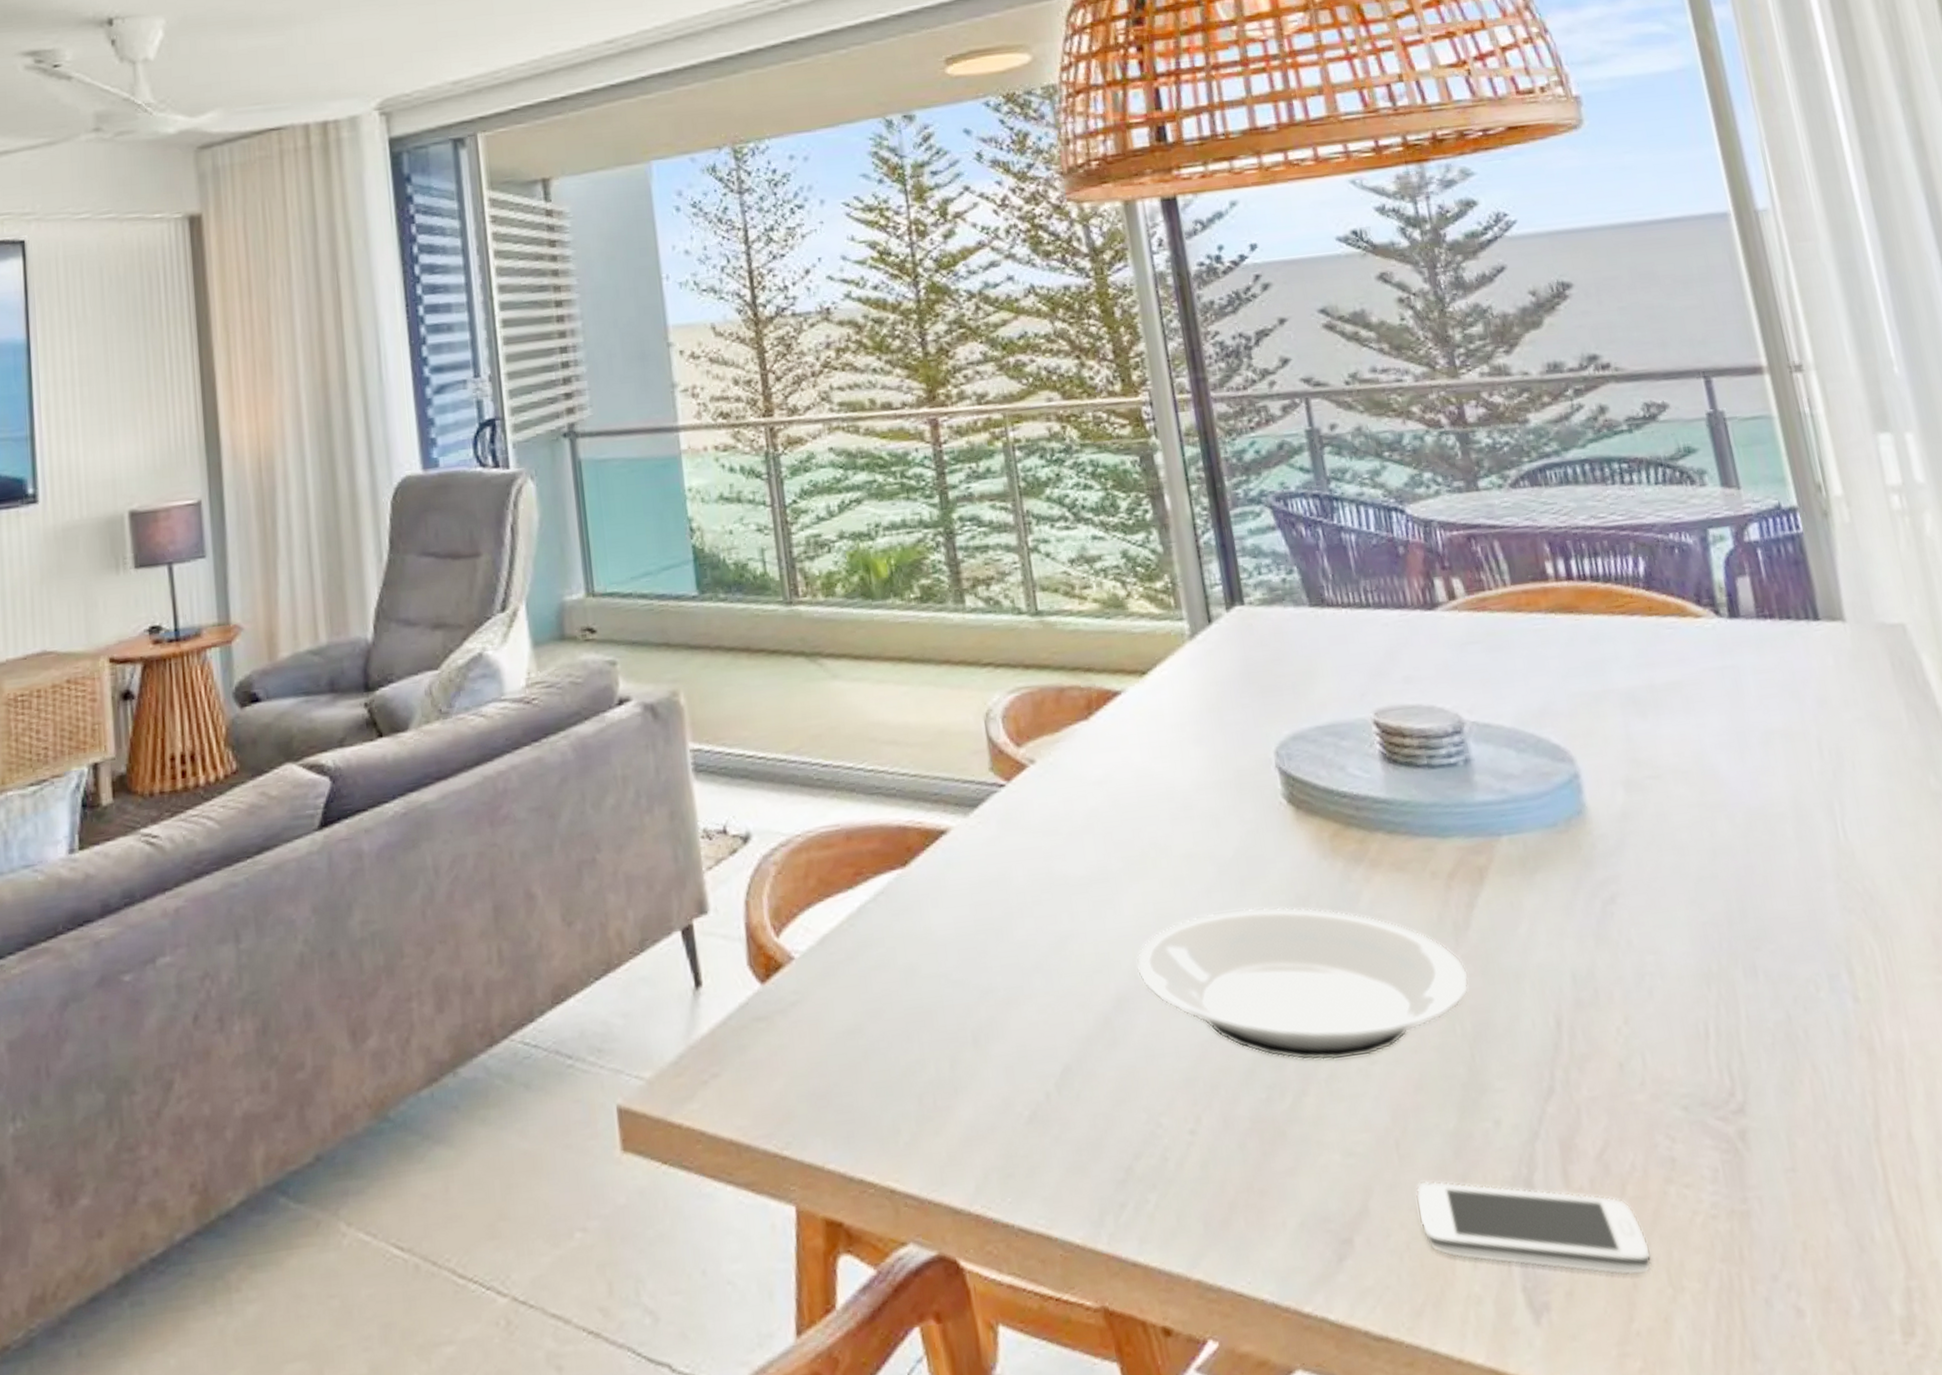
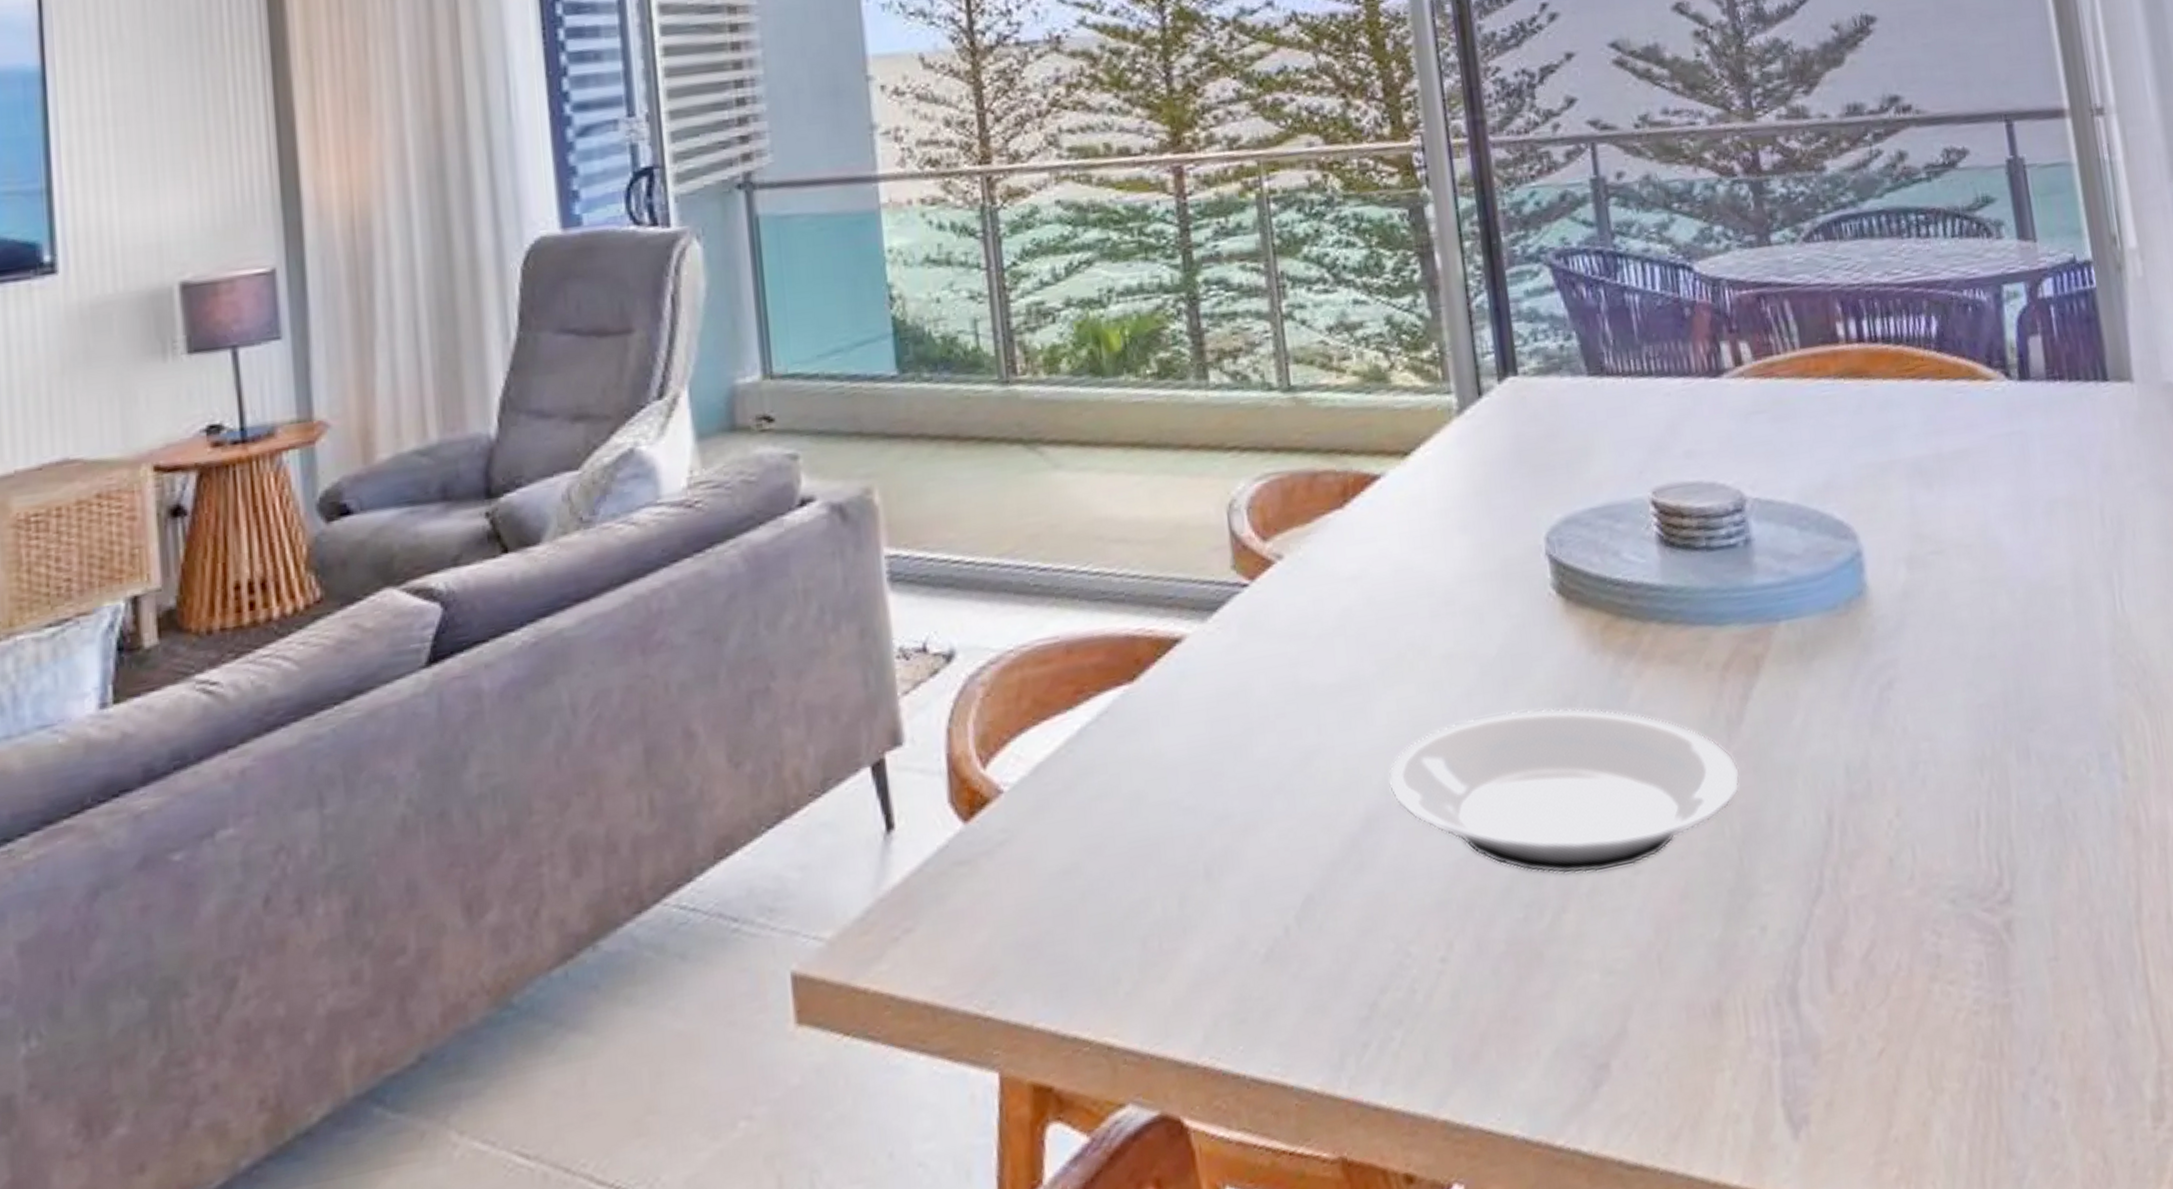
smartphone: present [1416,1180,1652,1276] -> none [1677,995,1913,1081]

